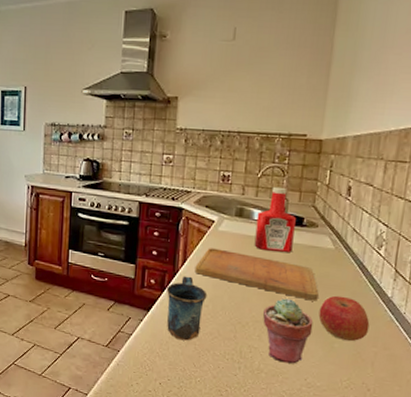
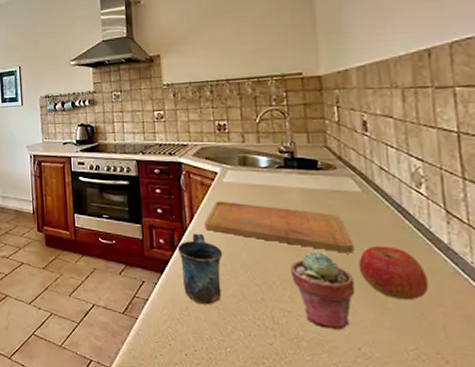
ketchup bottle: present [254,186,296,252] -> none [263,130,311,199]

